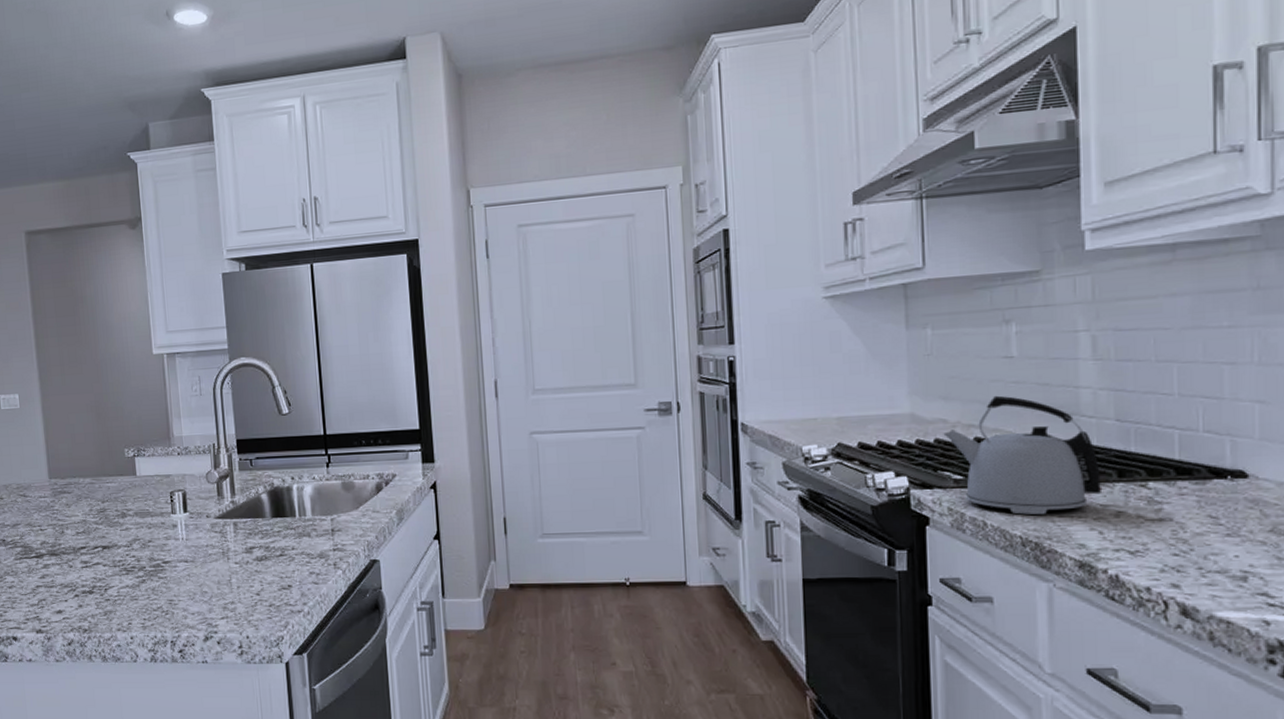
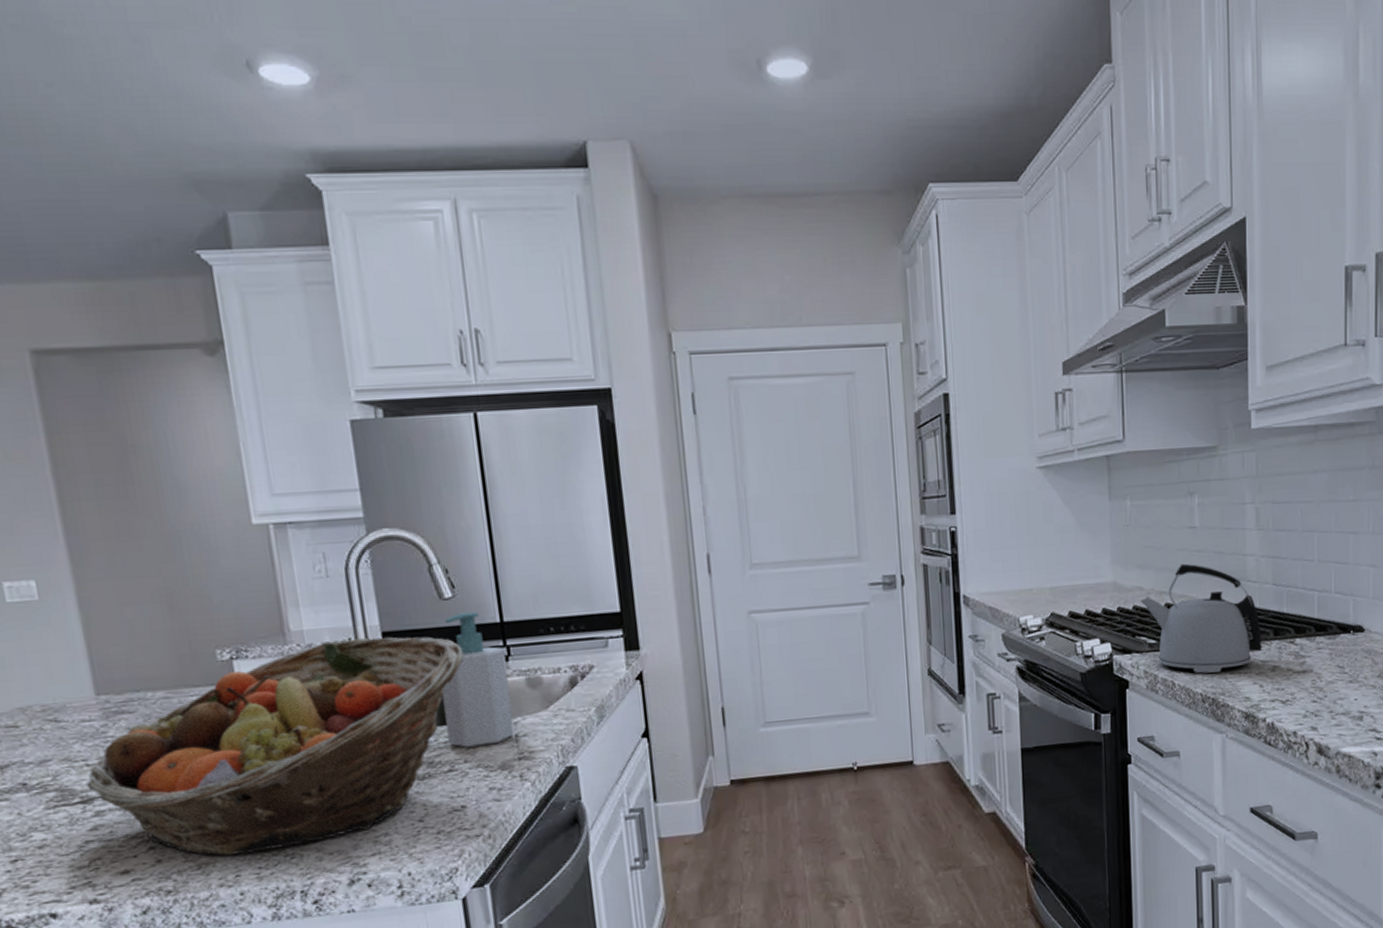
fruit basket: none [40,443,295,607] -> present [87,636,464,856]
soap bottle: none [278,426,331,537] -> present [442,612,515,748]

